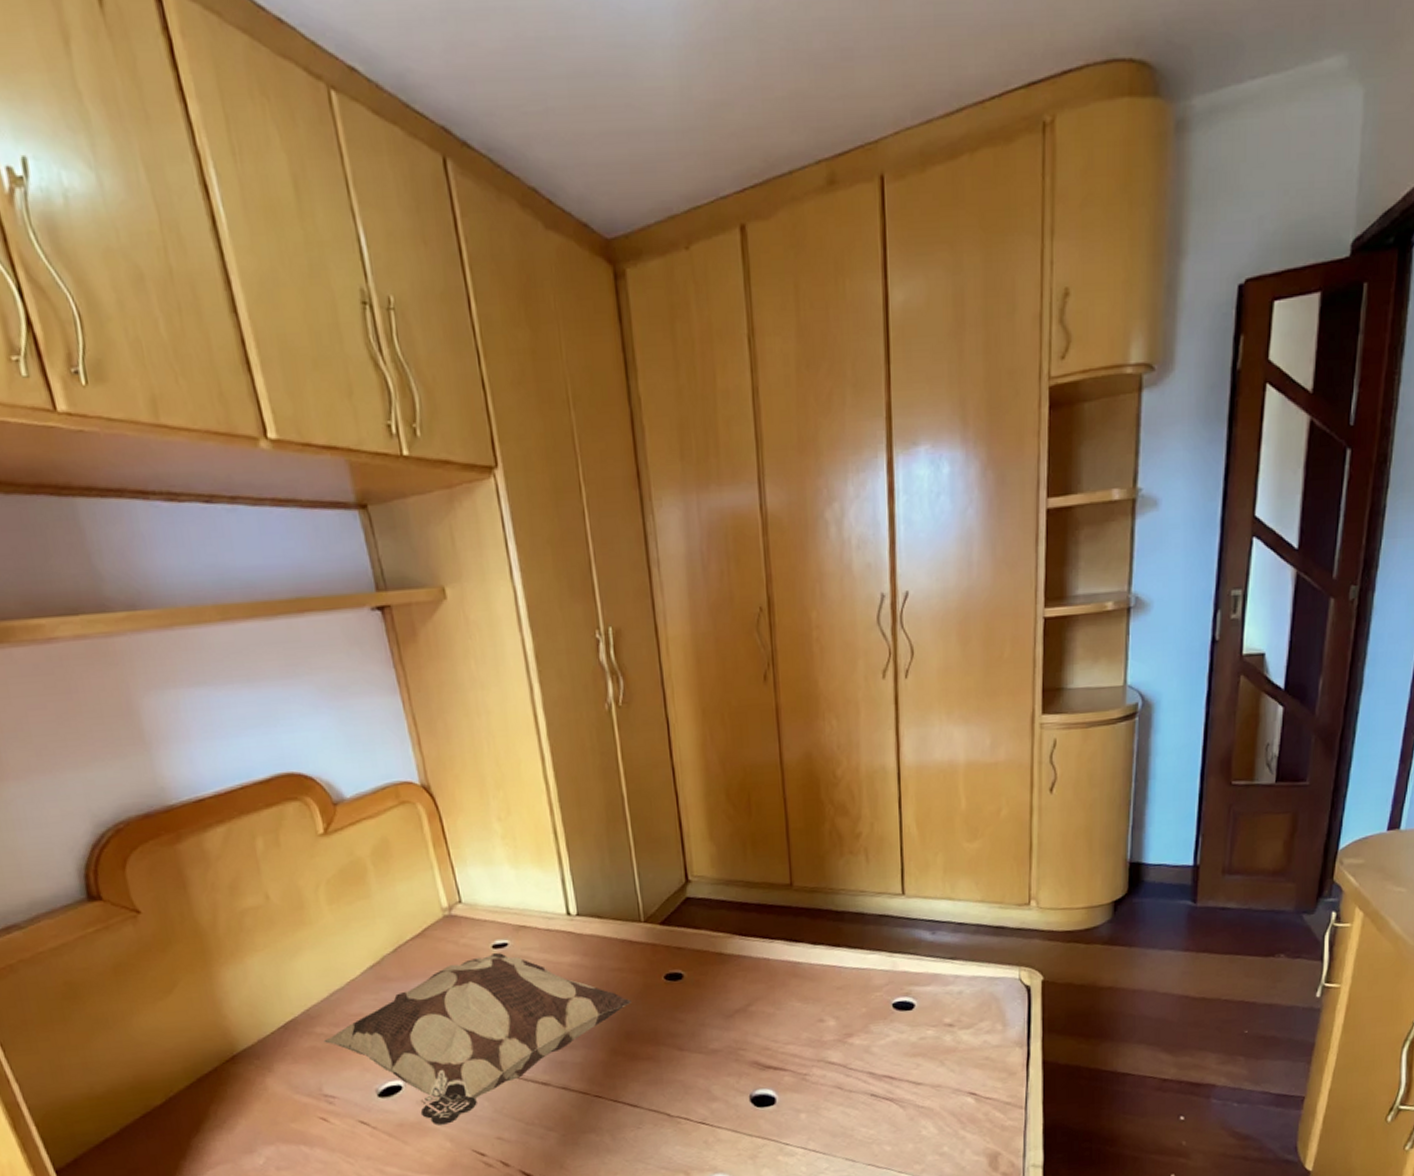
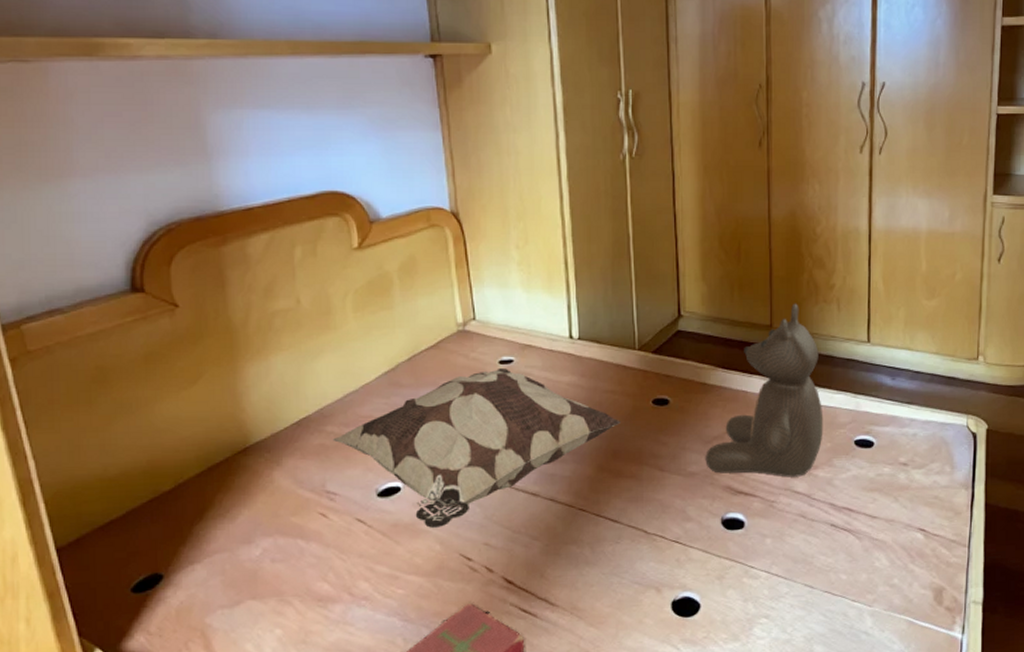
teddy bear: none [727,857,857,1049] -> present [705,303,823,477]

